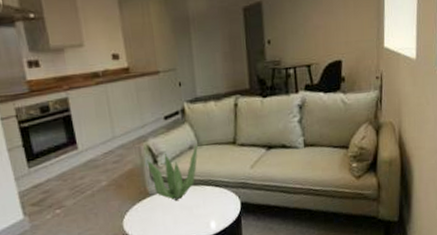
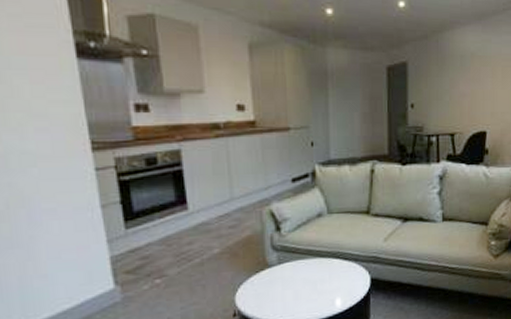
plant: present [147,144,198,202] -> none [268,211,327,275]

